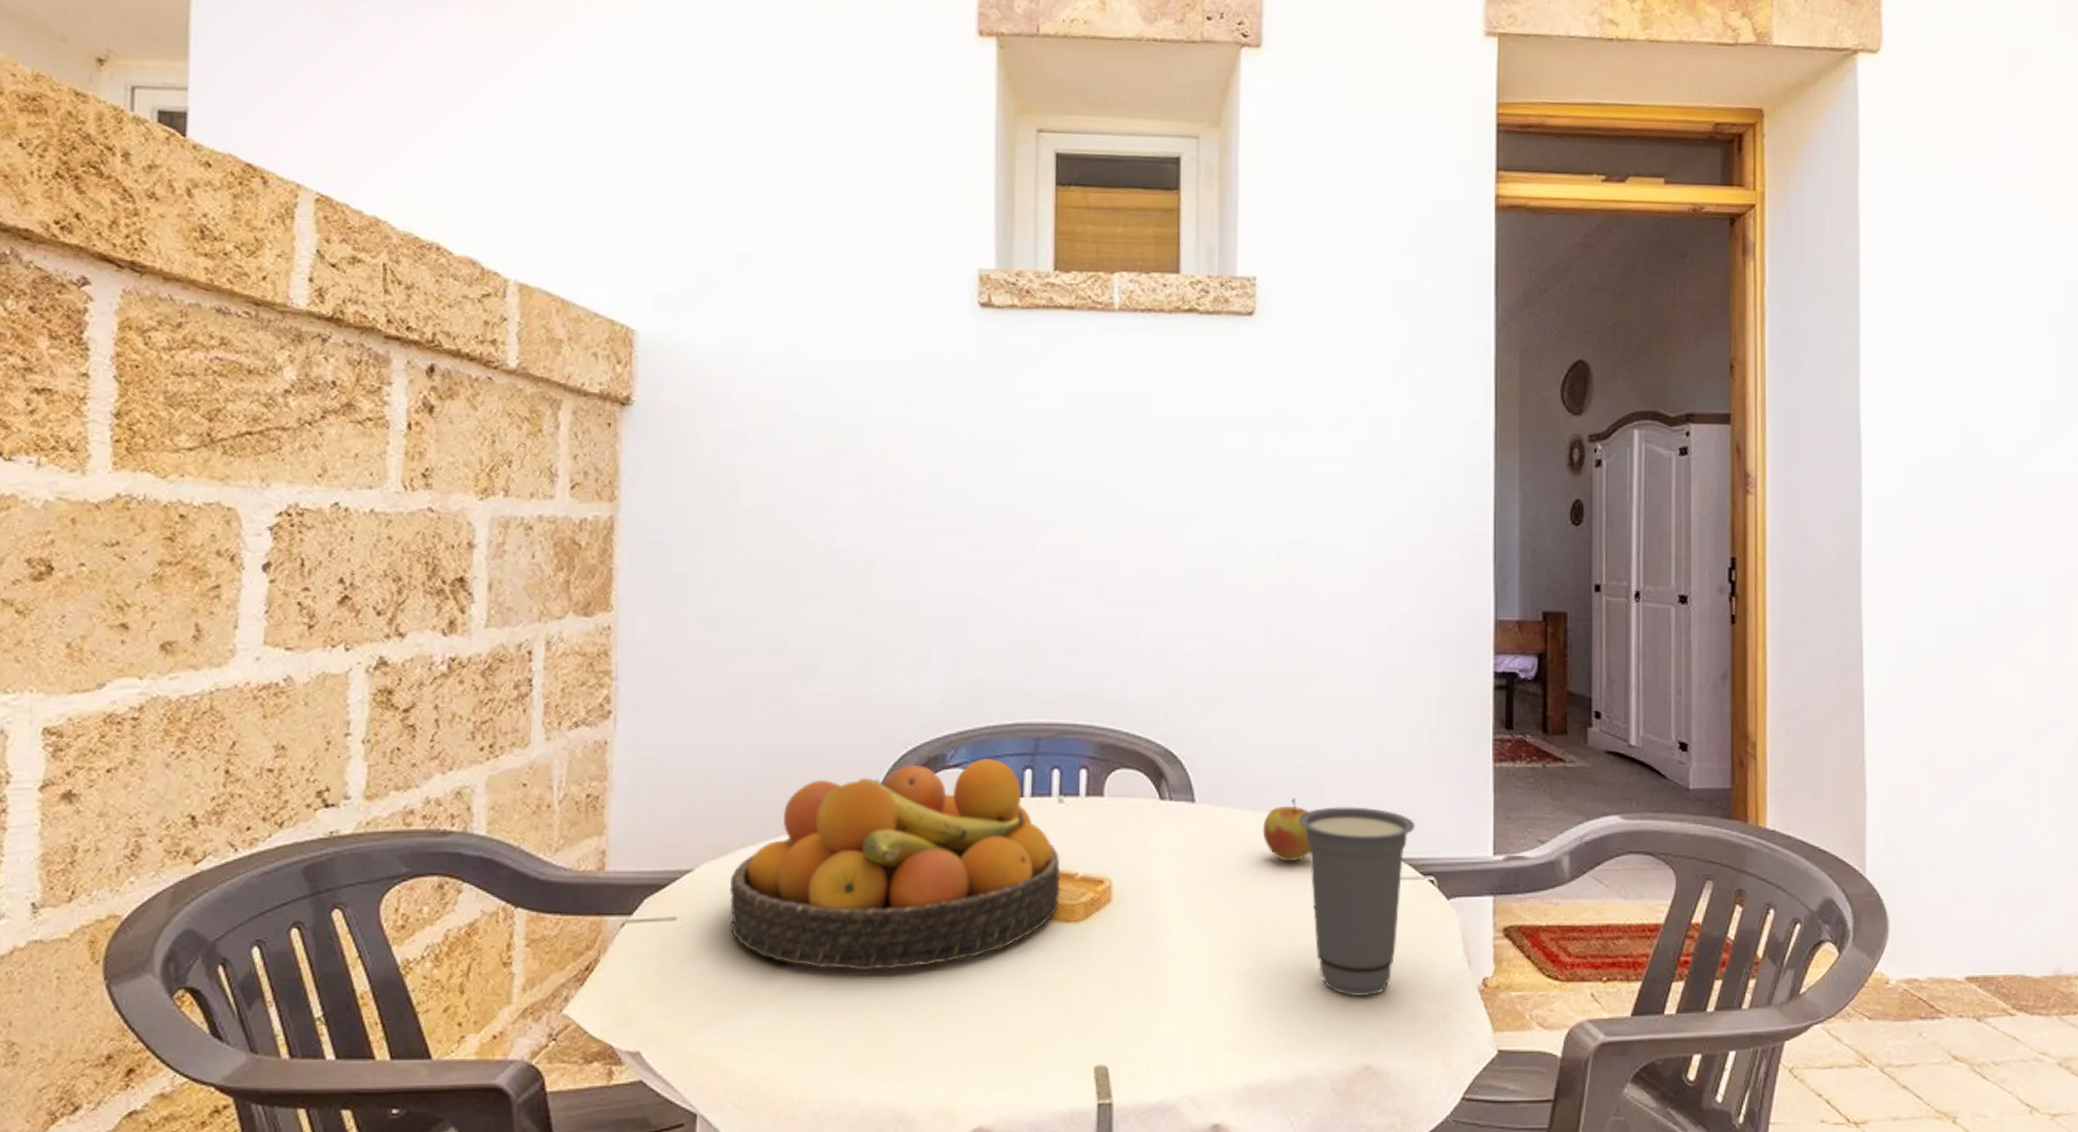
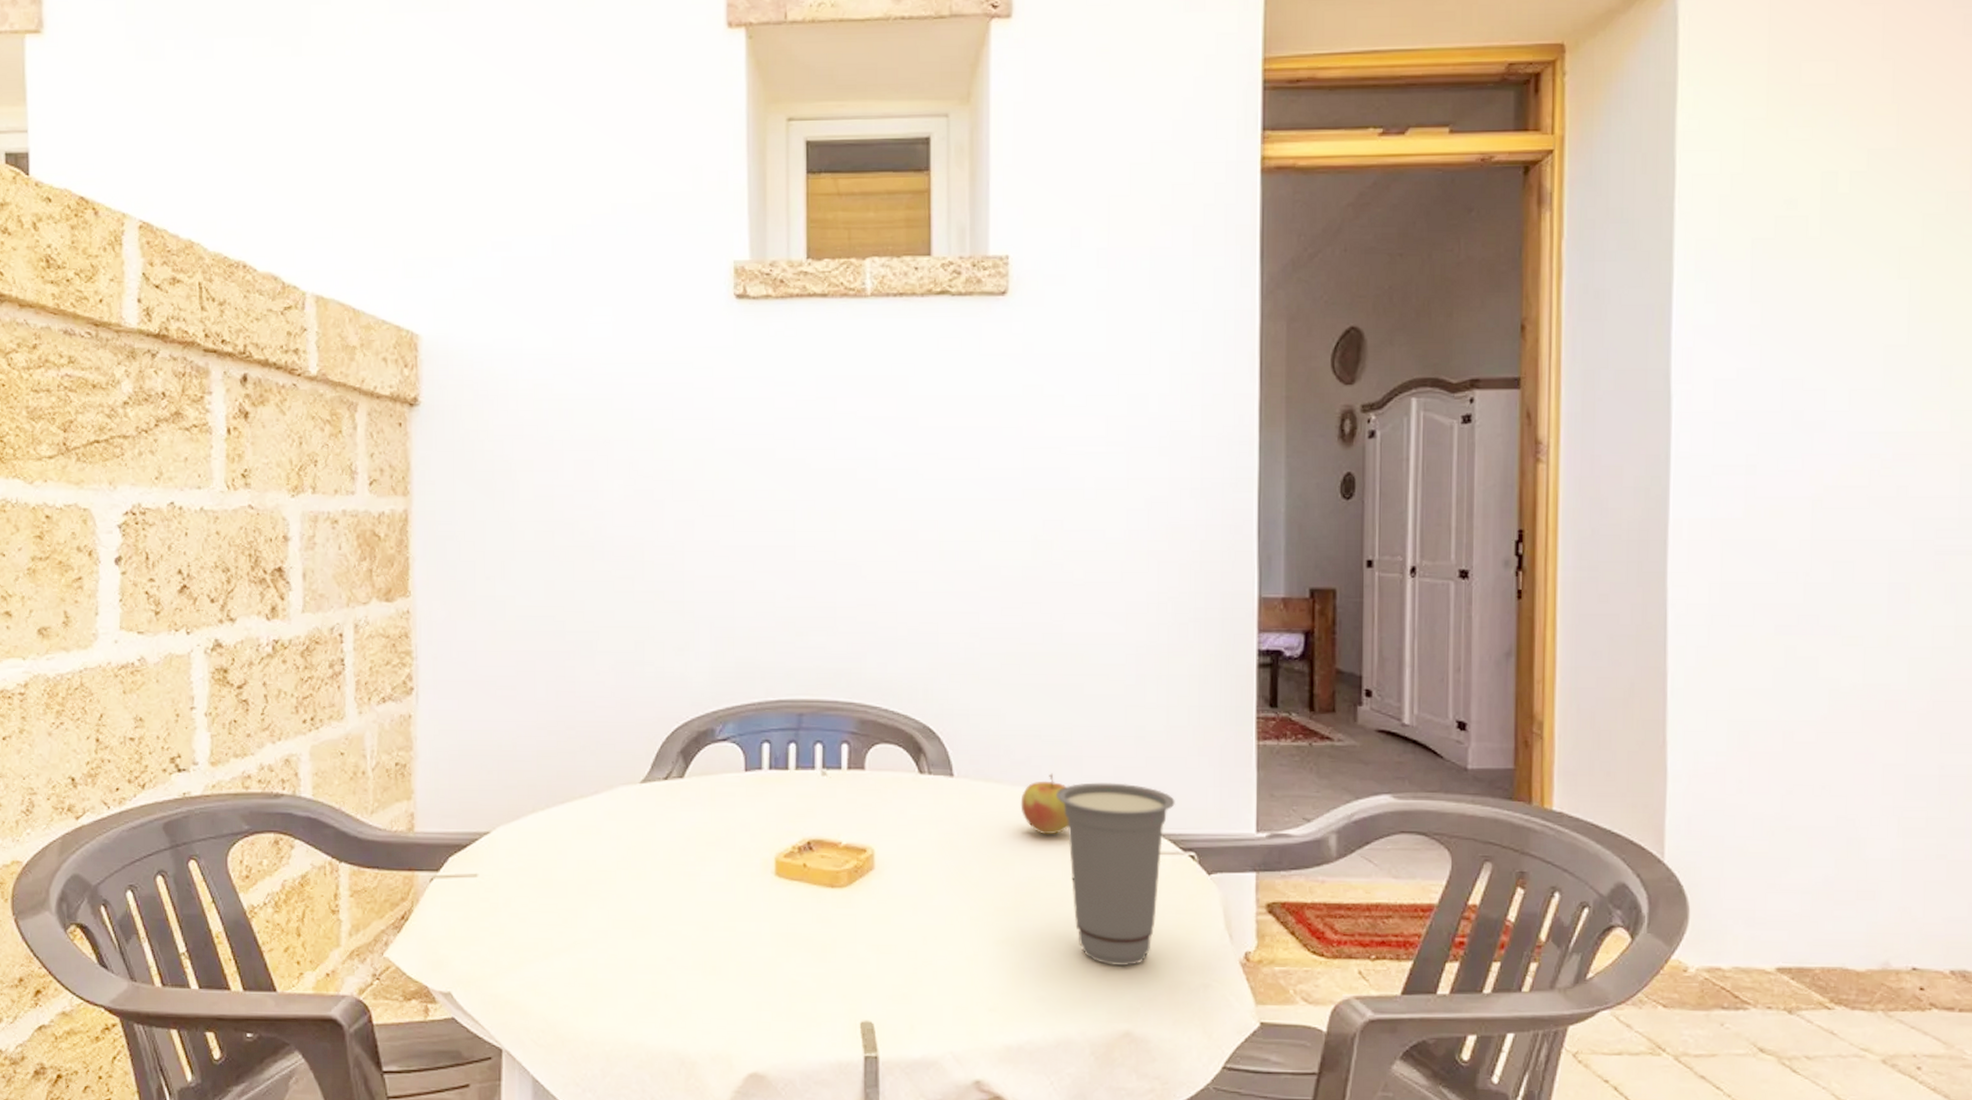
fruit bowl: present [729,759,1060,970] -> none [523,733,825,927]

